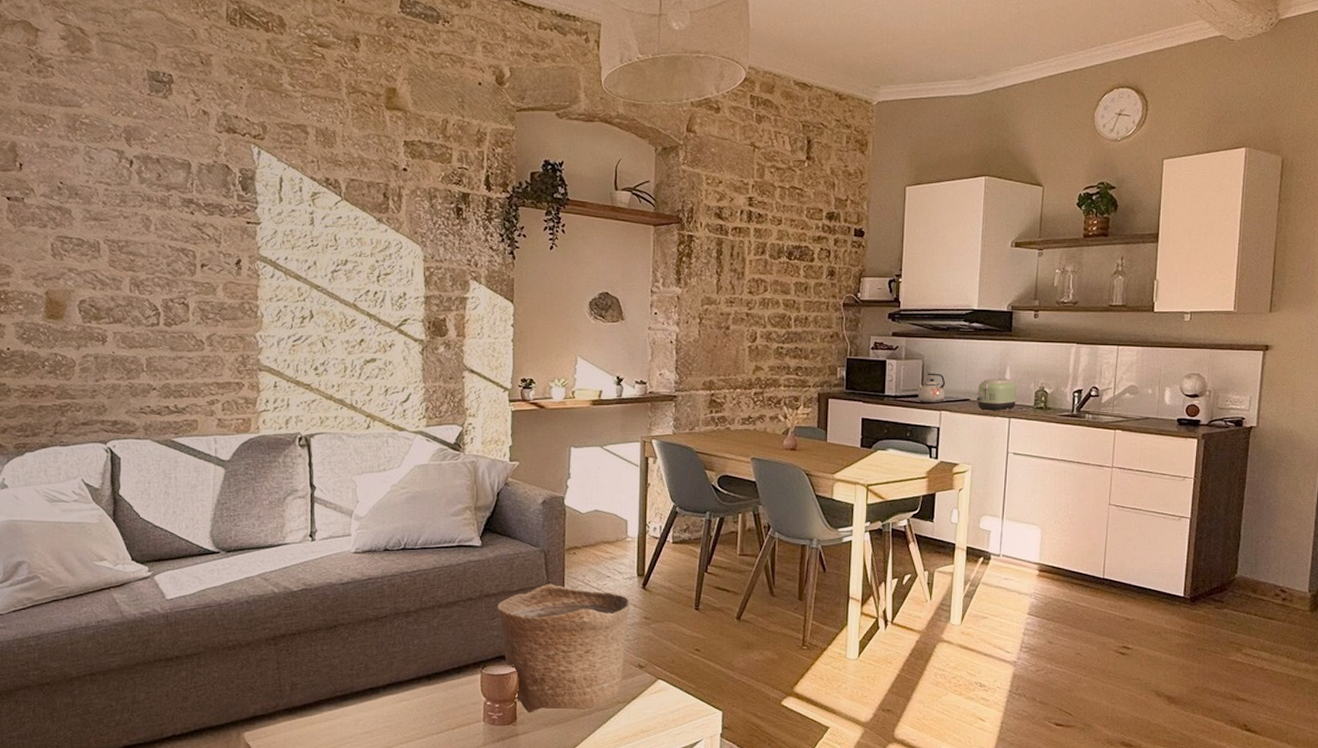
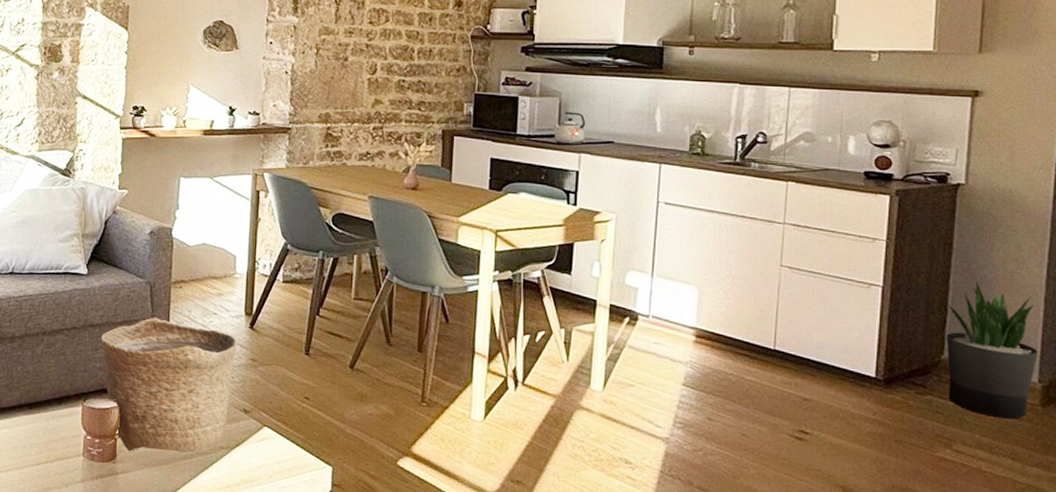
toaster: present [977,378,1016,411] -> none [622,119,668,156]
planter: none [1239,509,1309,624] -> present [946,281,1038,419]

